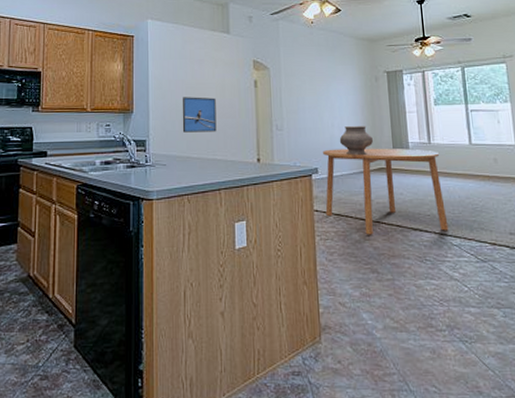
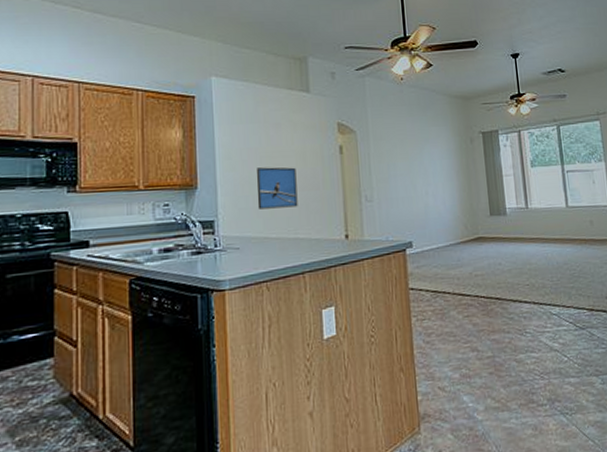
dining table: present [323,148,449,235] -> none [417,215,548,312]
ceramic pot: present [339,126,374,155] -> none [434,192,471,225]

